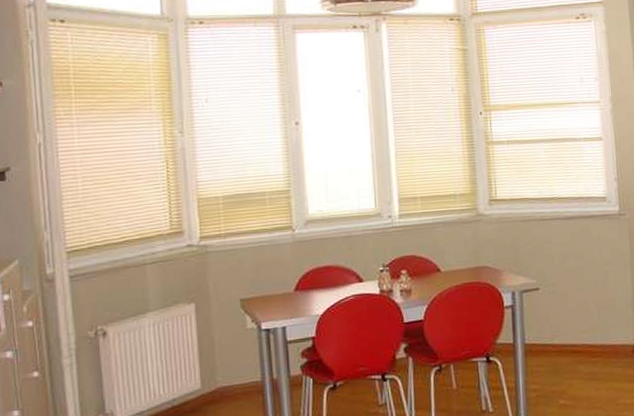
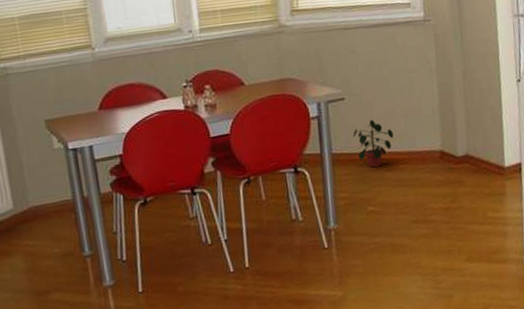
potted plant: none [546,310,587,360] -> present [353,119,394,168]

